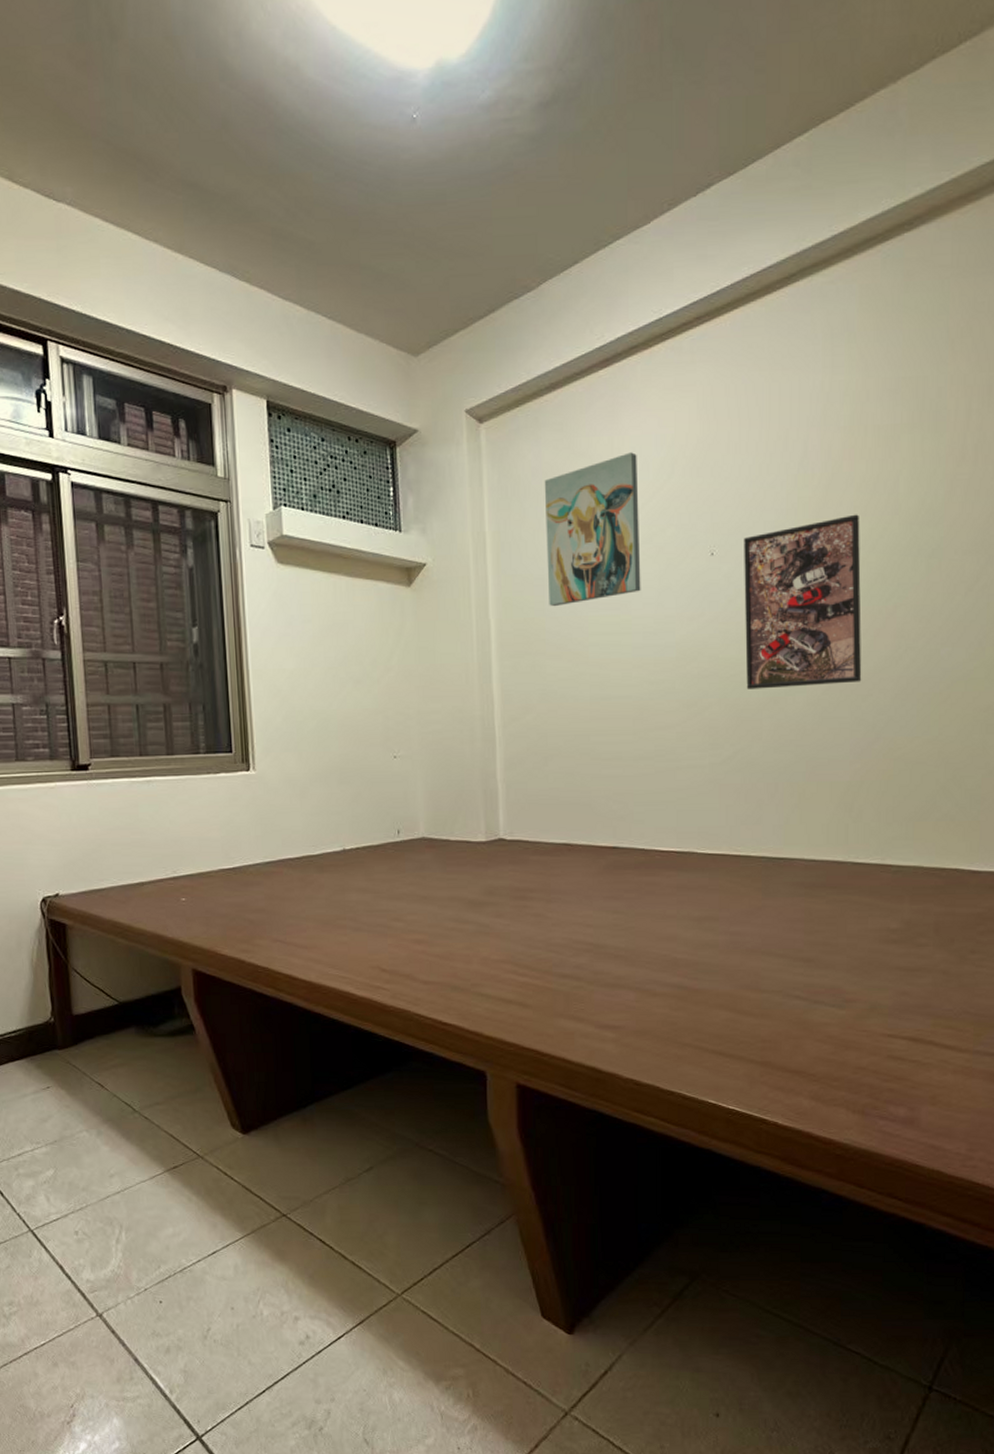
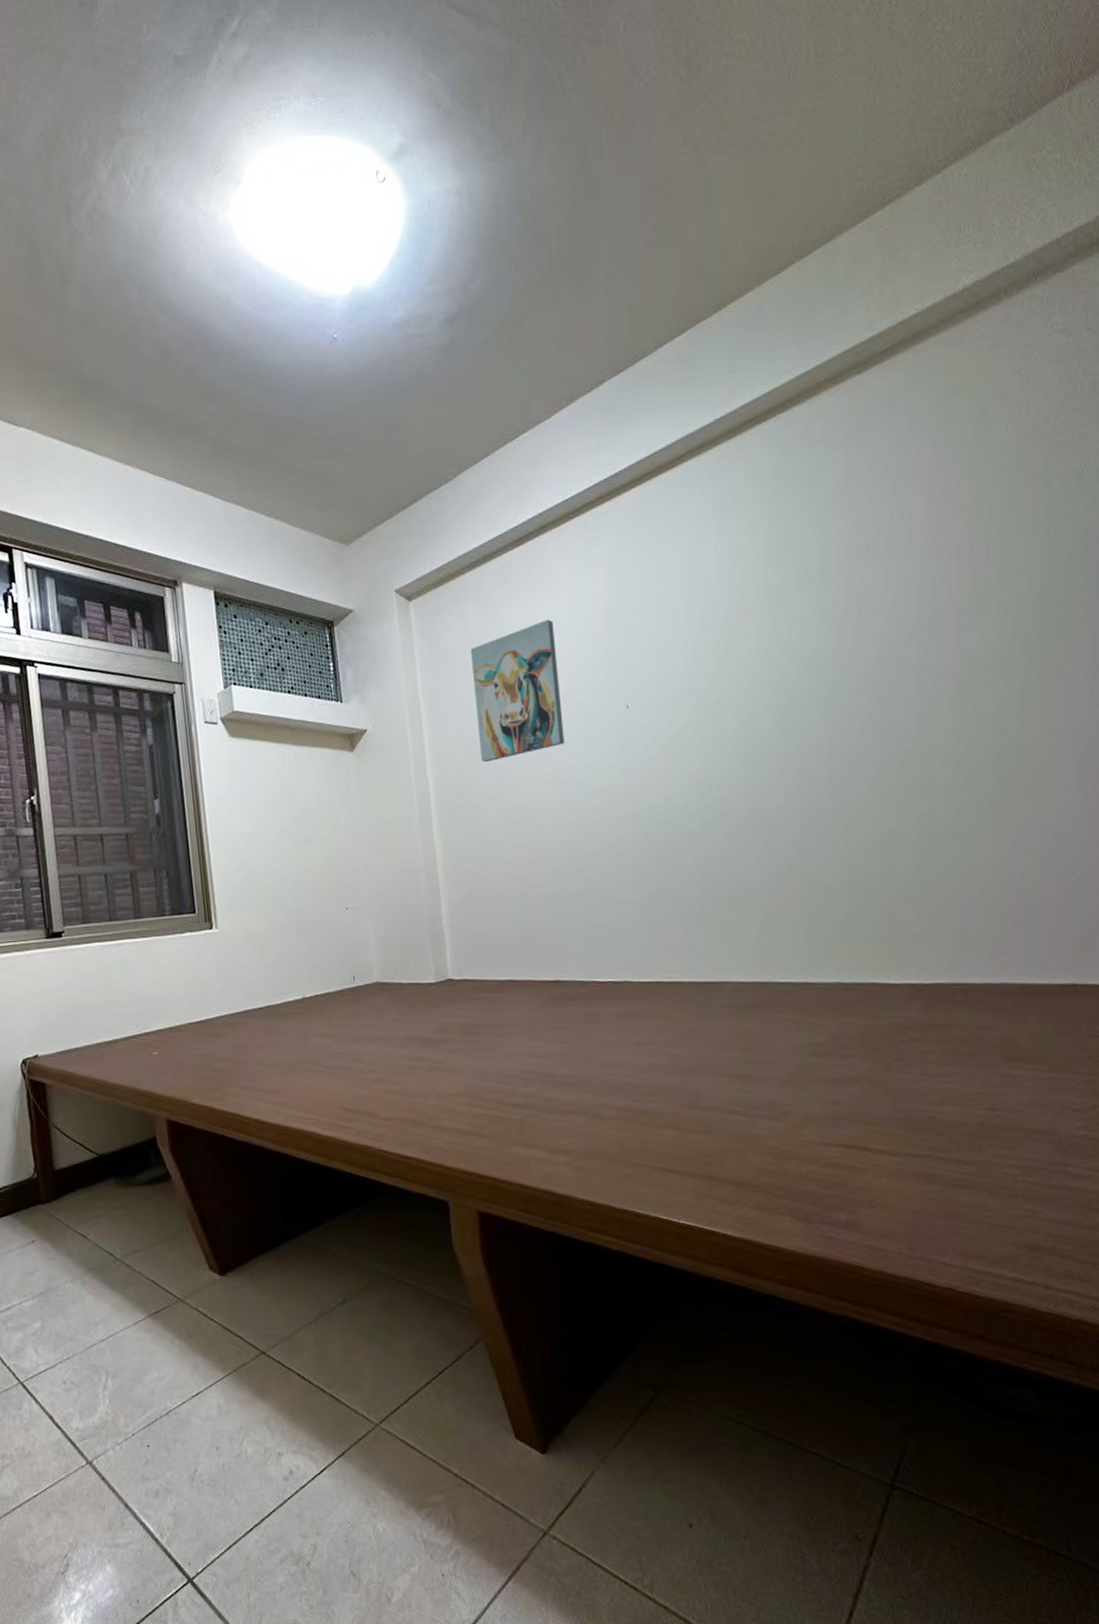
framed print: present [744,514,862,689] -> none [656,664,773,828]

